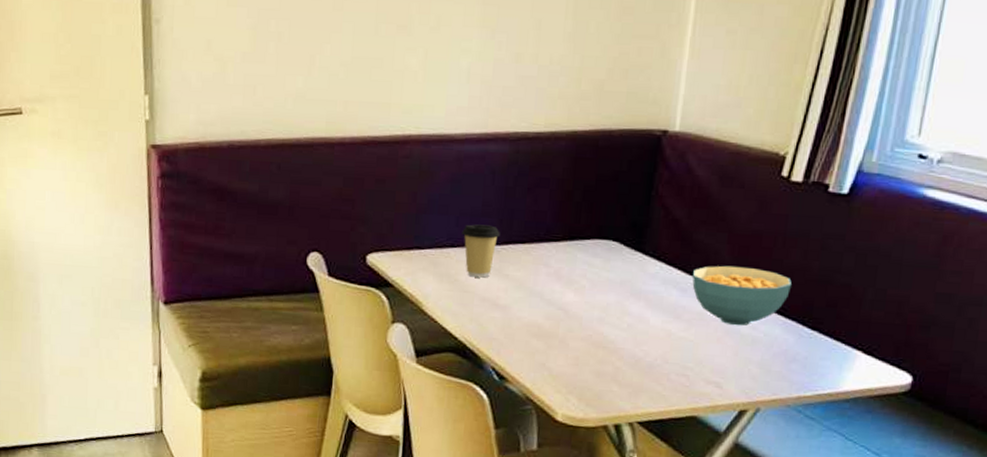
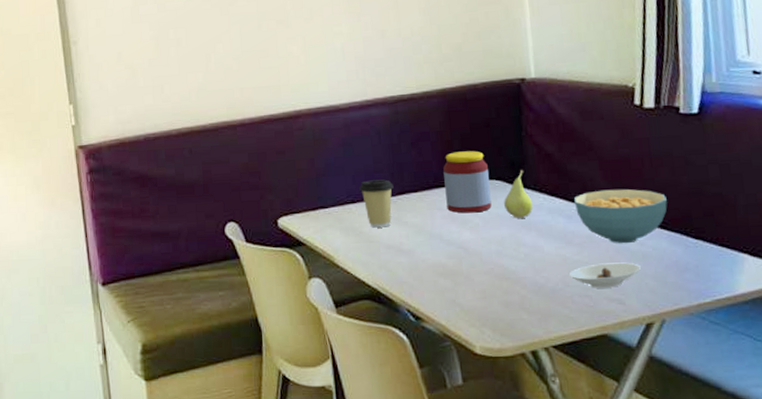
jar: none [554,204,607,274] -> present [443,151,492,214]
fruit: none [616,232,648,286] -> present [504,169,533,218]
saucer: none [671,343,747,370] -> present [569,262,641,288]

